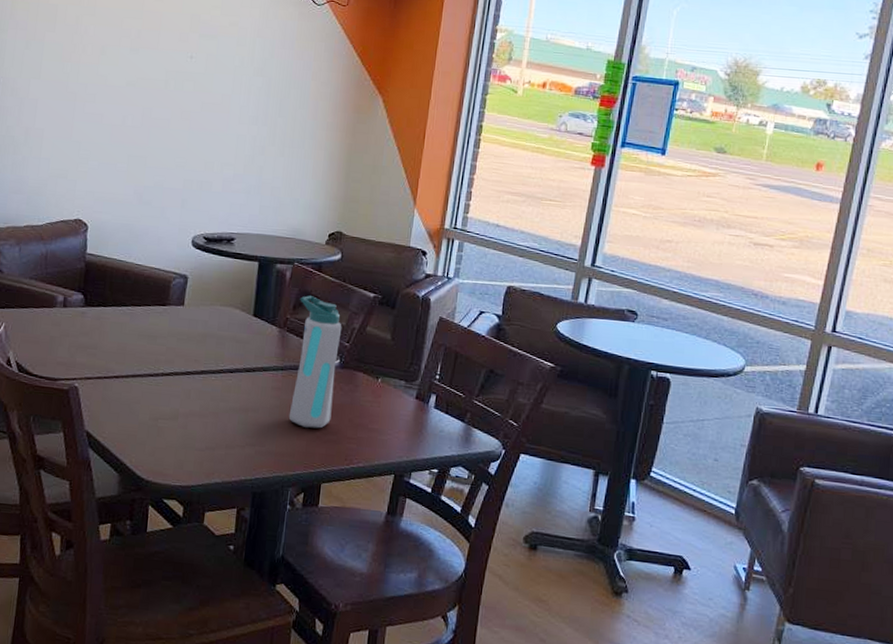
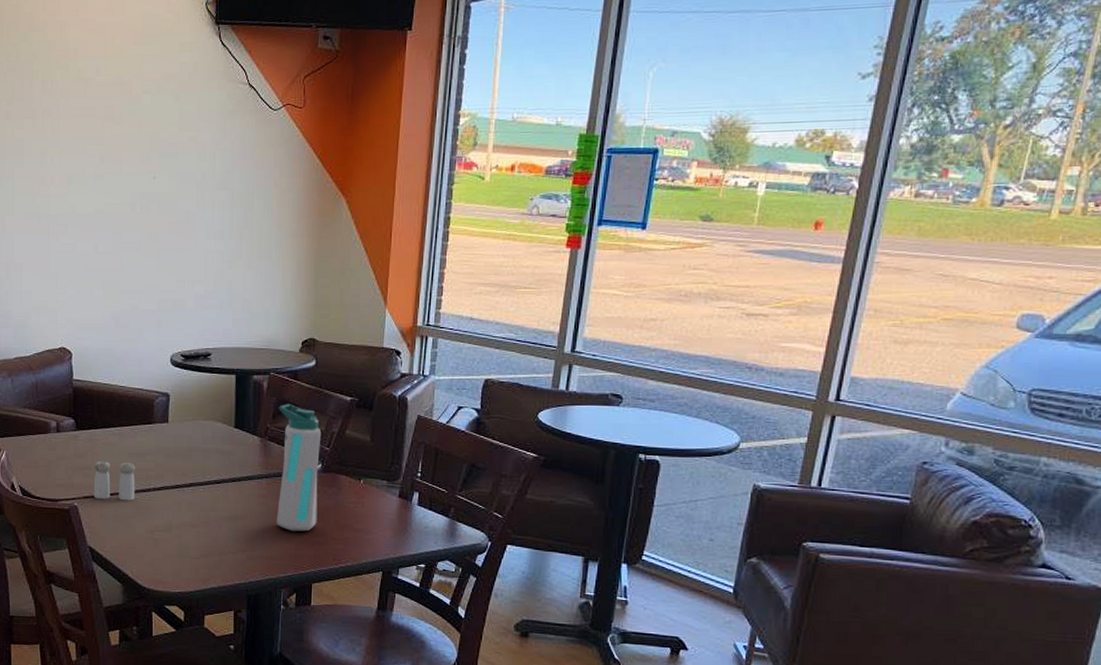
salt and pepper shaker: none [96,341,145,385] -> present [93,461,136,501]

